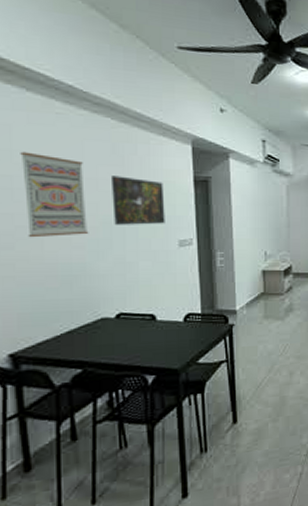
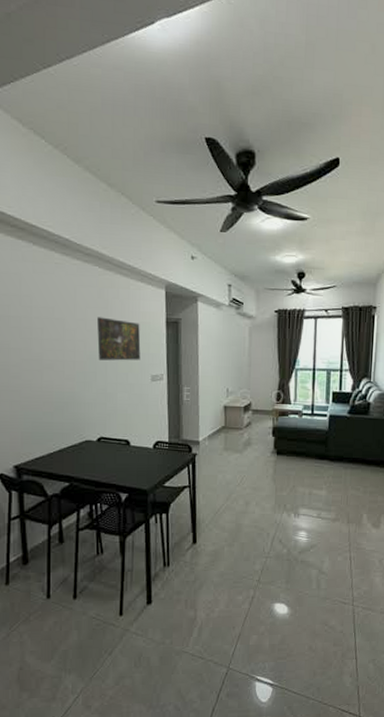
wall art: present [20,151,89,238] -> none [27,296,78,370]

